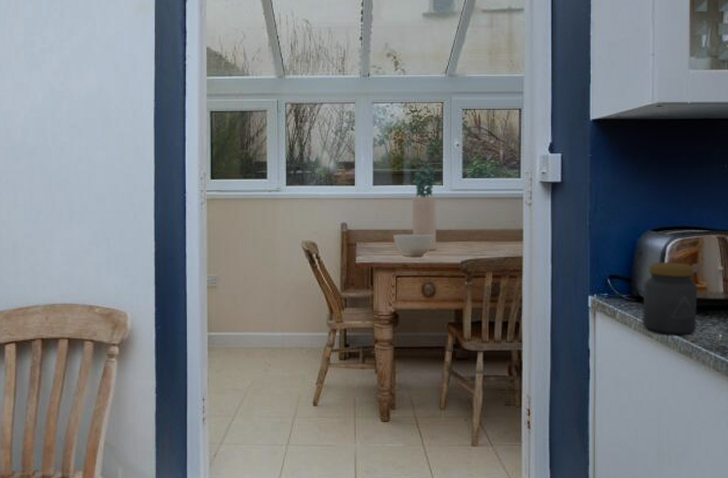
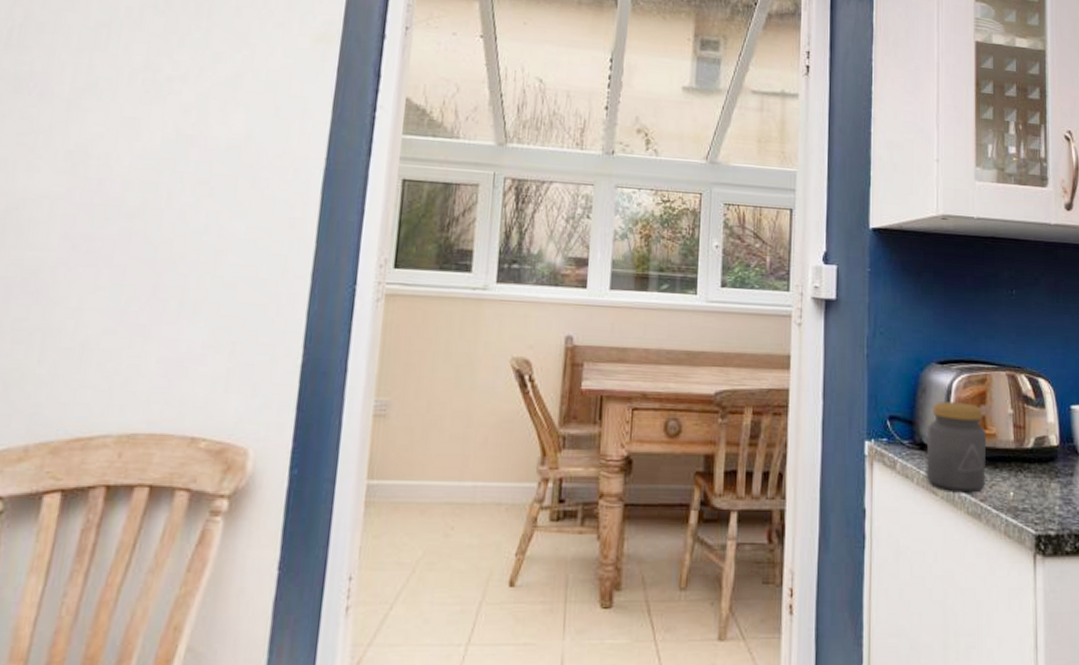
bowl: present [393,233,433,257] -> none [631,353,682,384]
vase: present [412,158,437,252] -> none [656,260,689,379]

